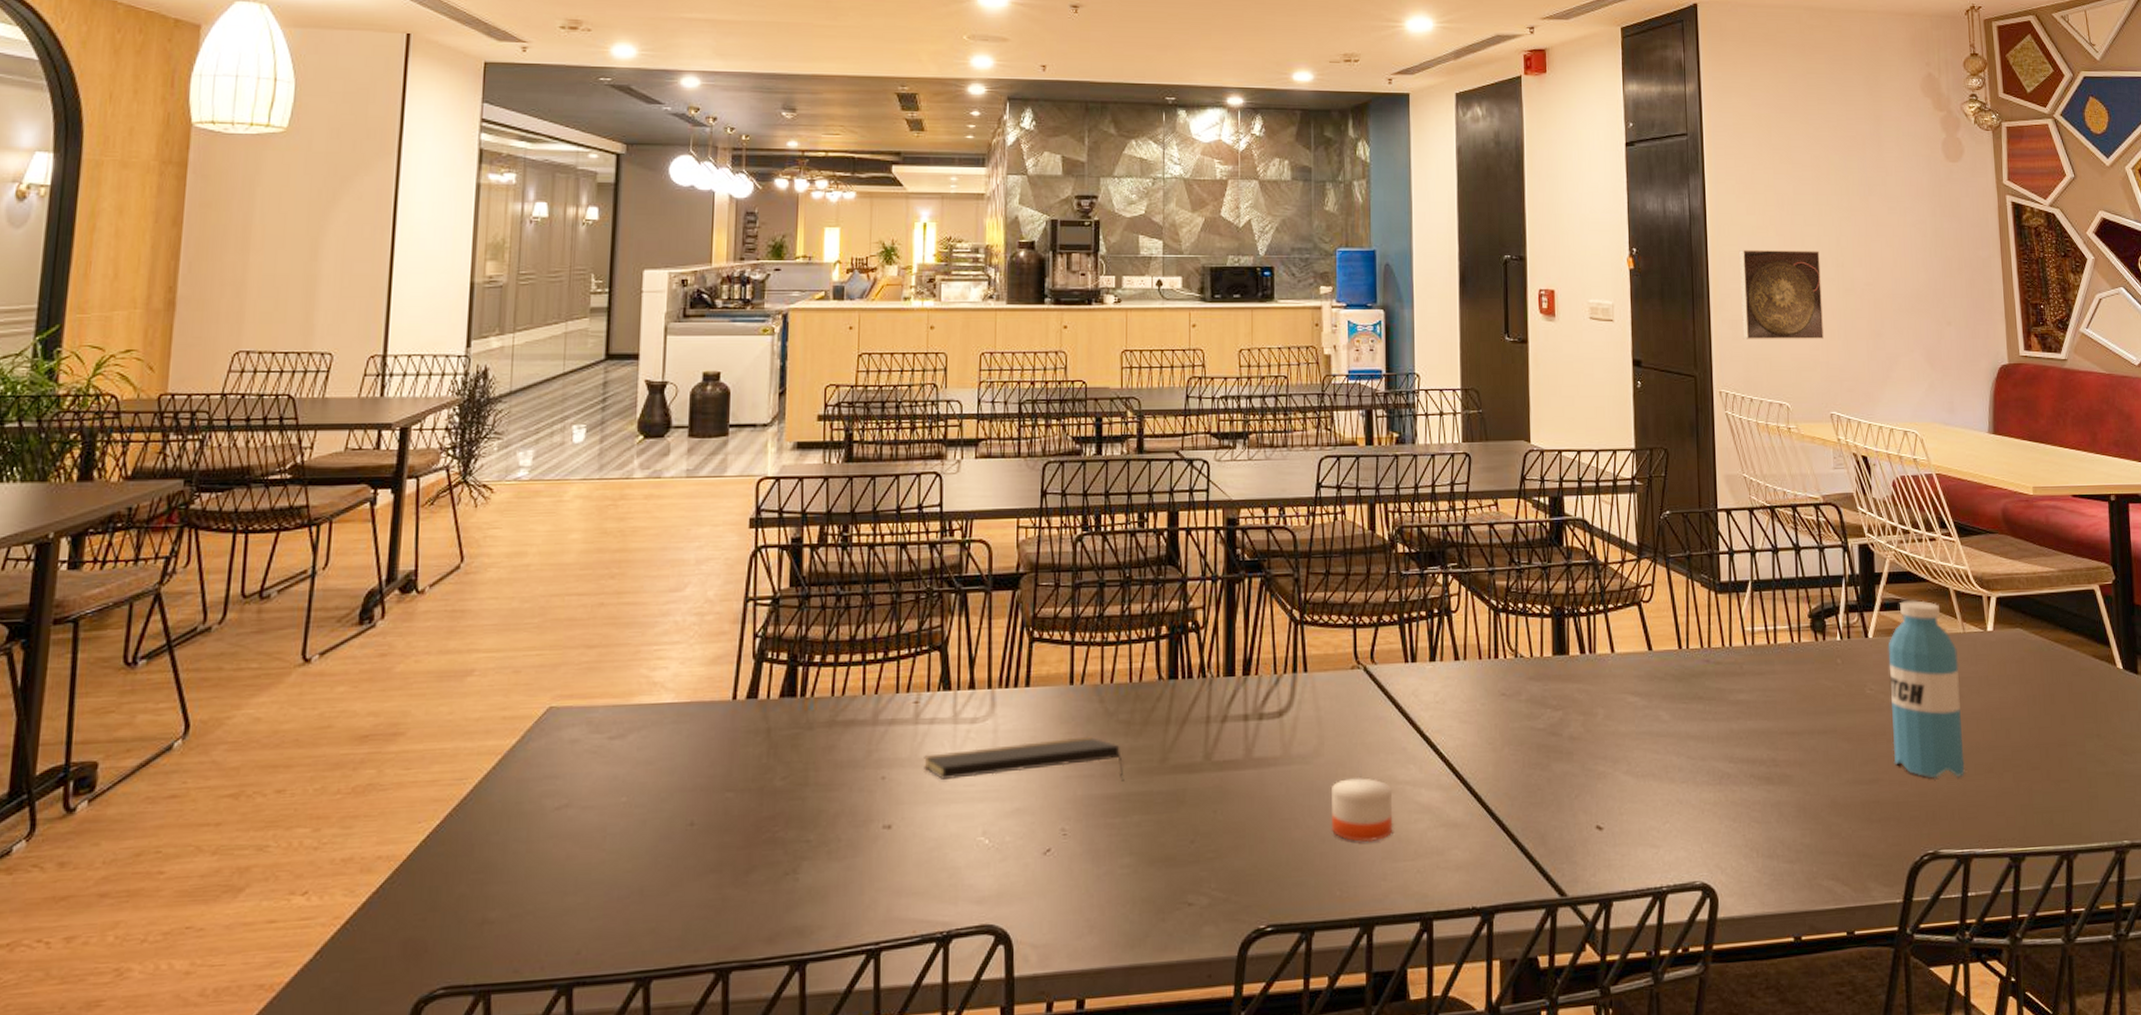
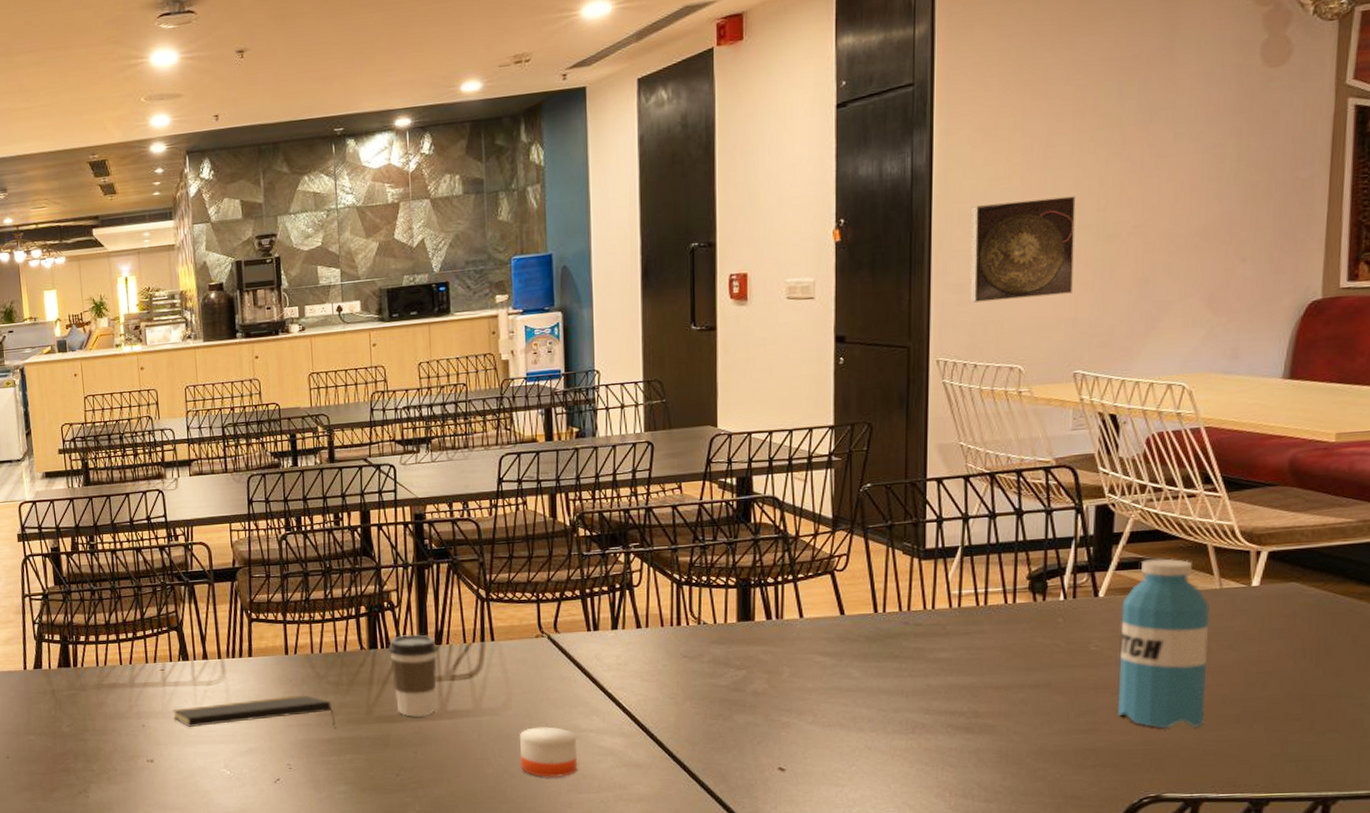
coffee cup: none [1190,661,1245,766] -> present [388,634,438,717]

